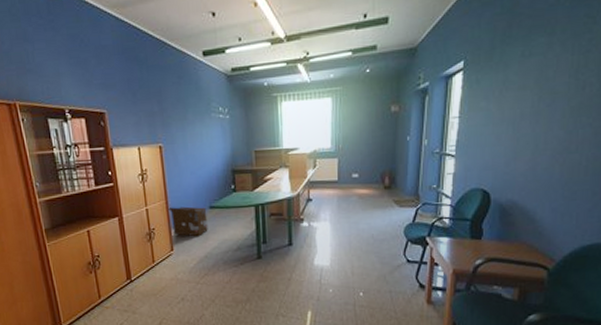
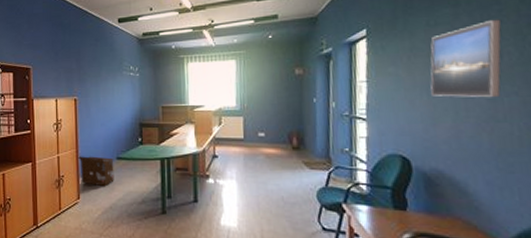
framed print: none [517,48,590,131] -> present [430,19,502,98]

